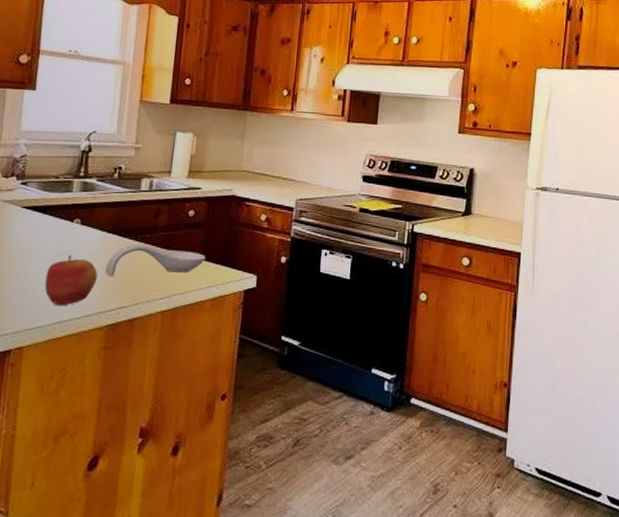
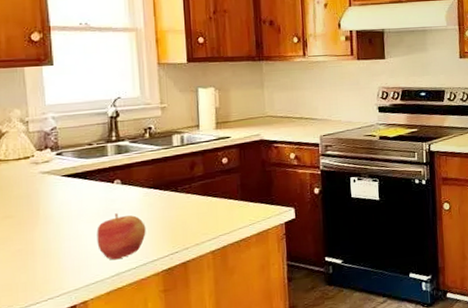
spoon rest: present [105,244,206,277] -> none [152,194,245,228]

